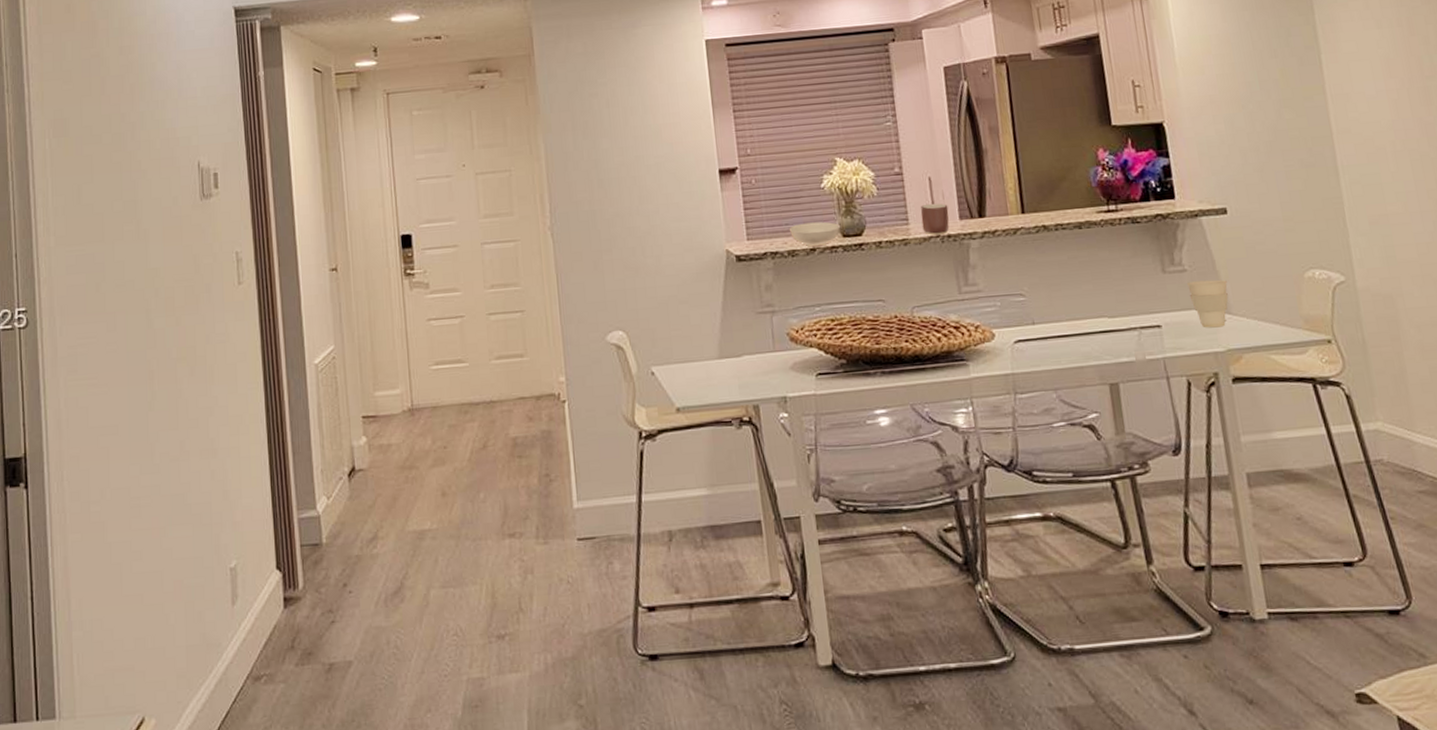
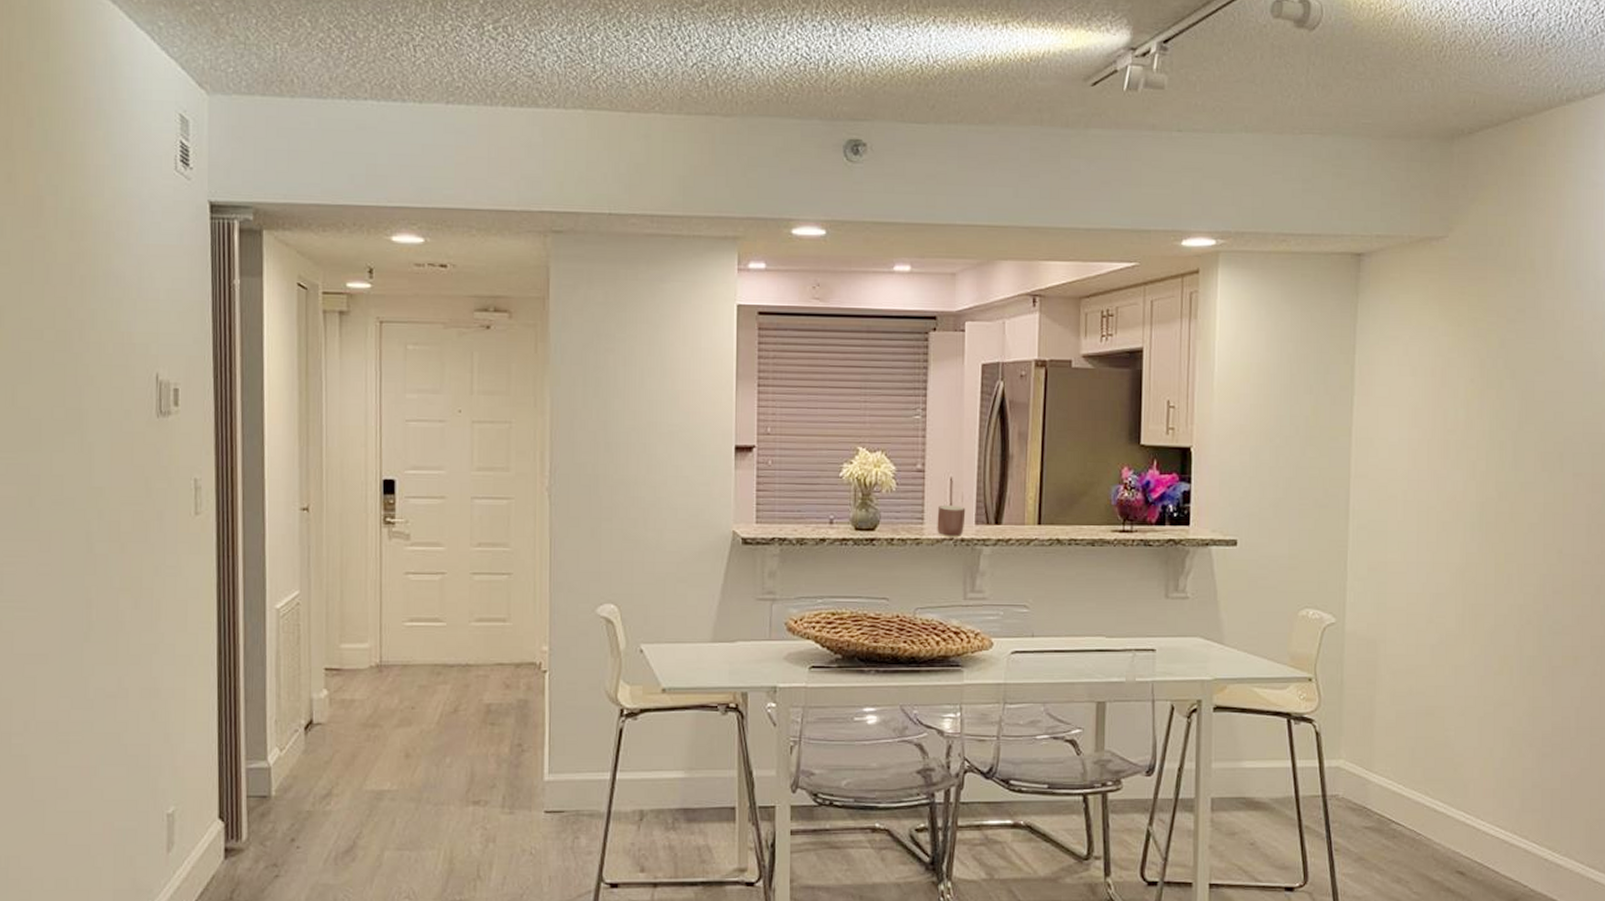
bowl: present [789,221,841,247] -> none [800,511,854,537]
cup: present [1187,279,1229,328] -> none [1187,609,1225,656]

